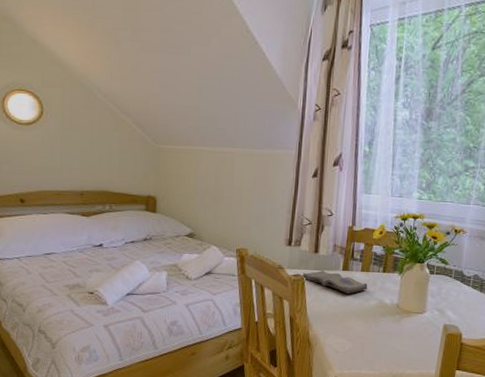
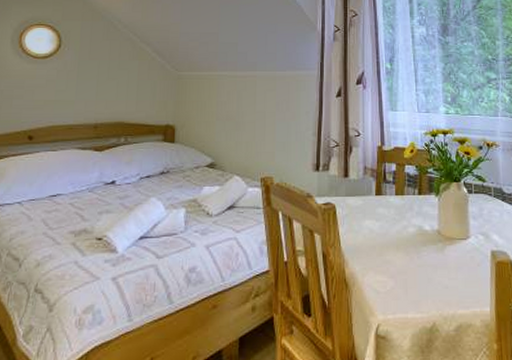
diary: present [302,271,368,294] -> none [333,197,404,222]

